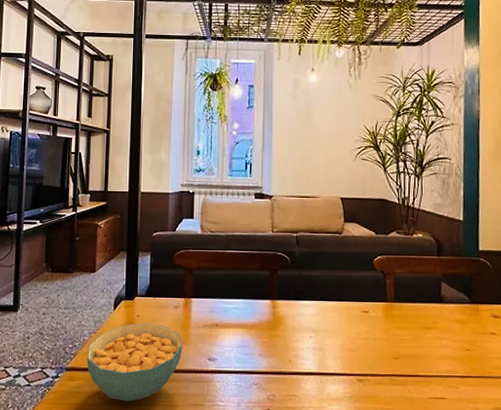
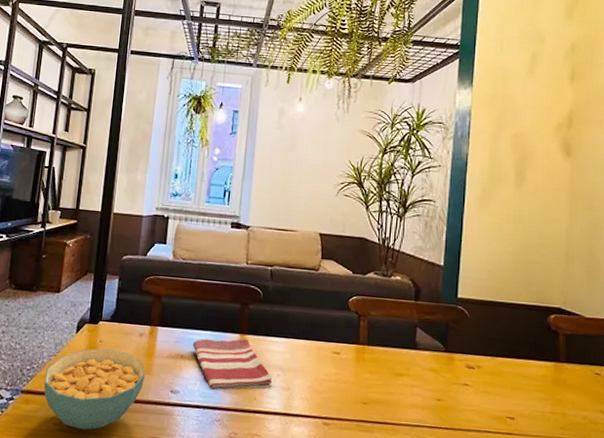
dish towel: none [226,303,305,355] -> present [192,338,272,390]

